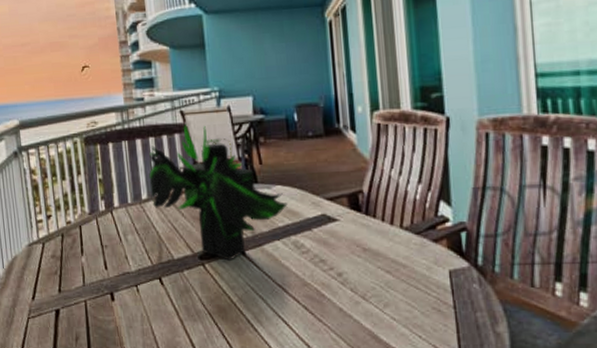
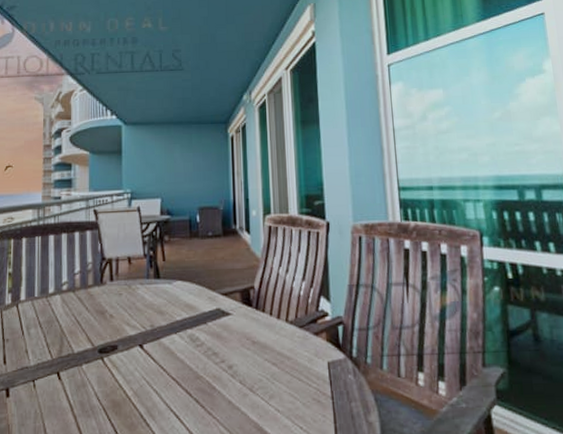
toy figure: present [149,124,288,261] -> none [58,222,186,354]

